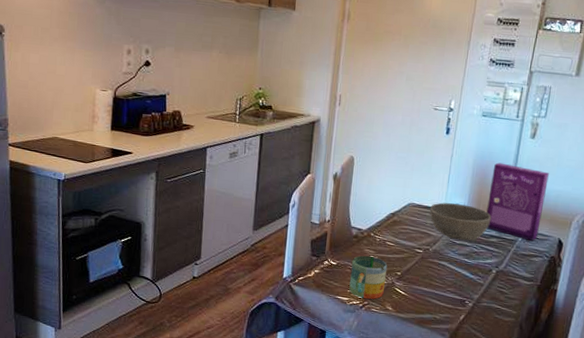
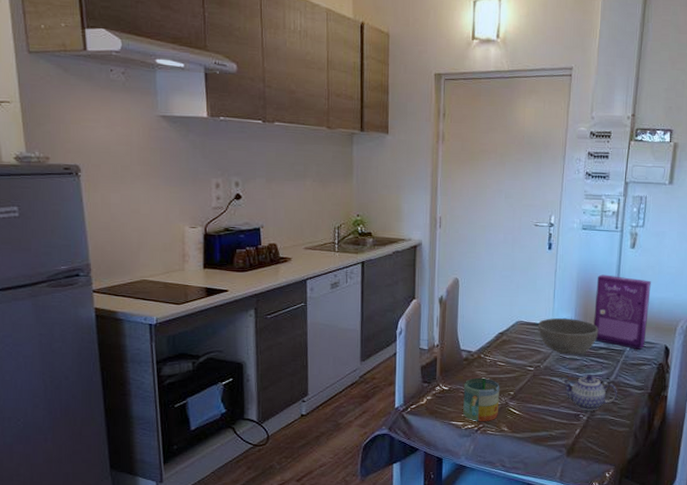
teapot: none [449,261,506,298] -> present [561,375,617,411]

